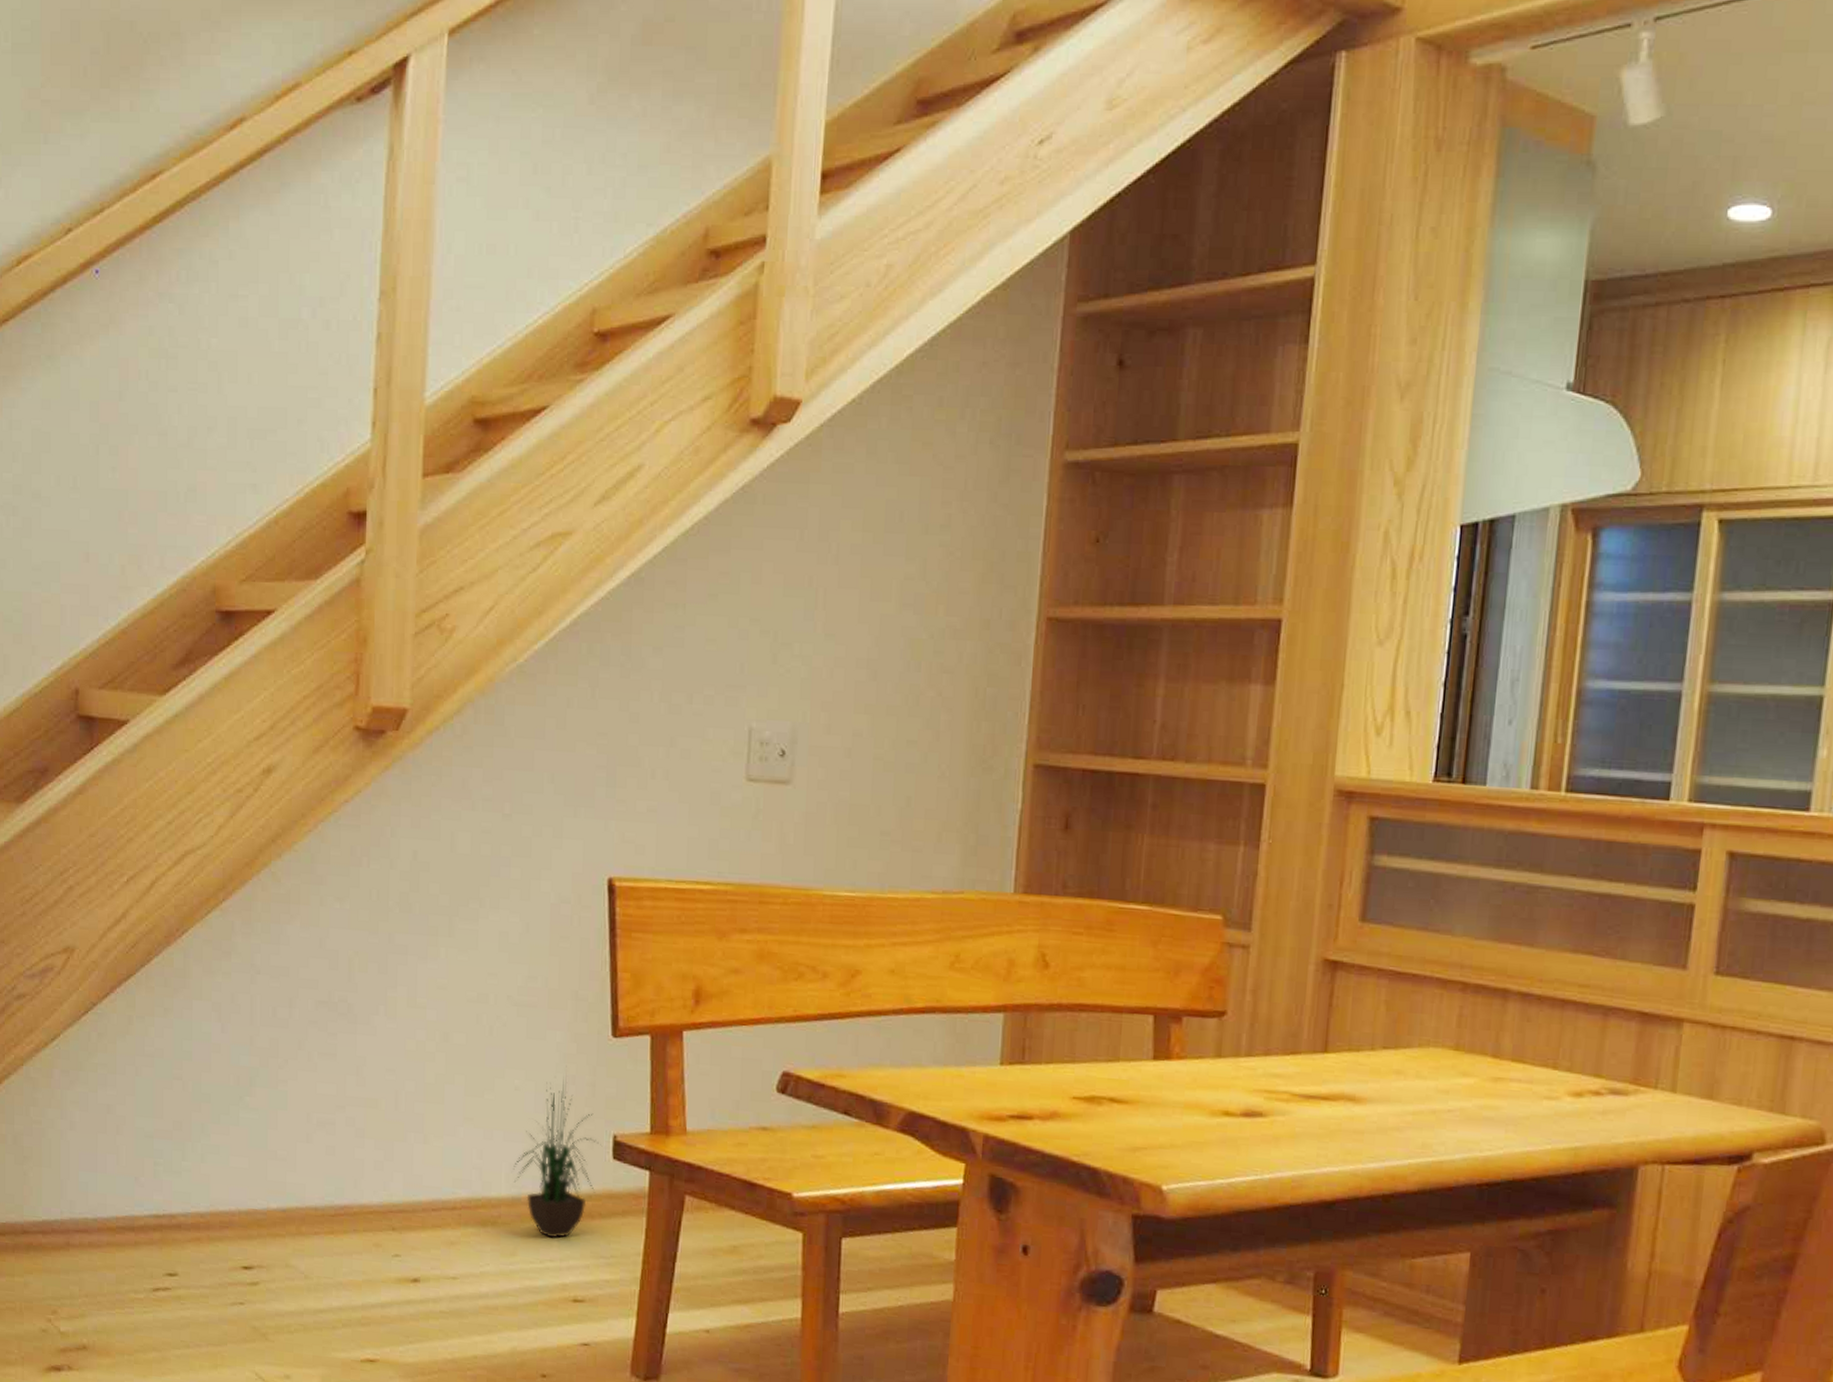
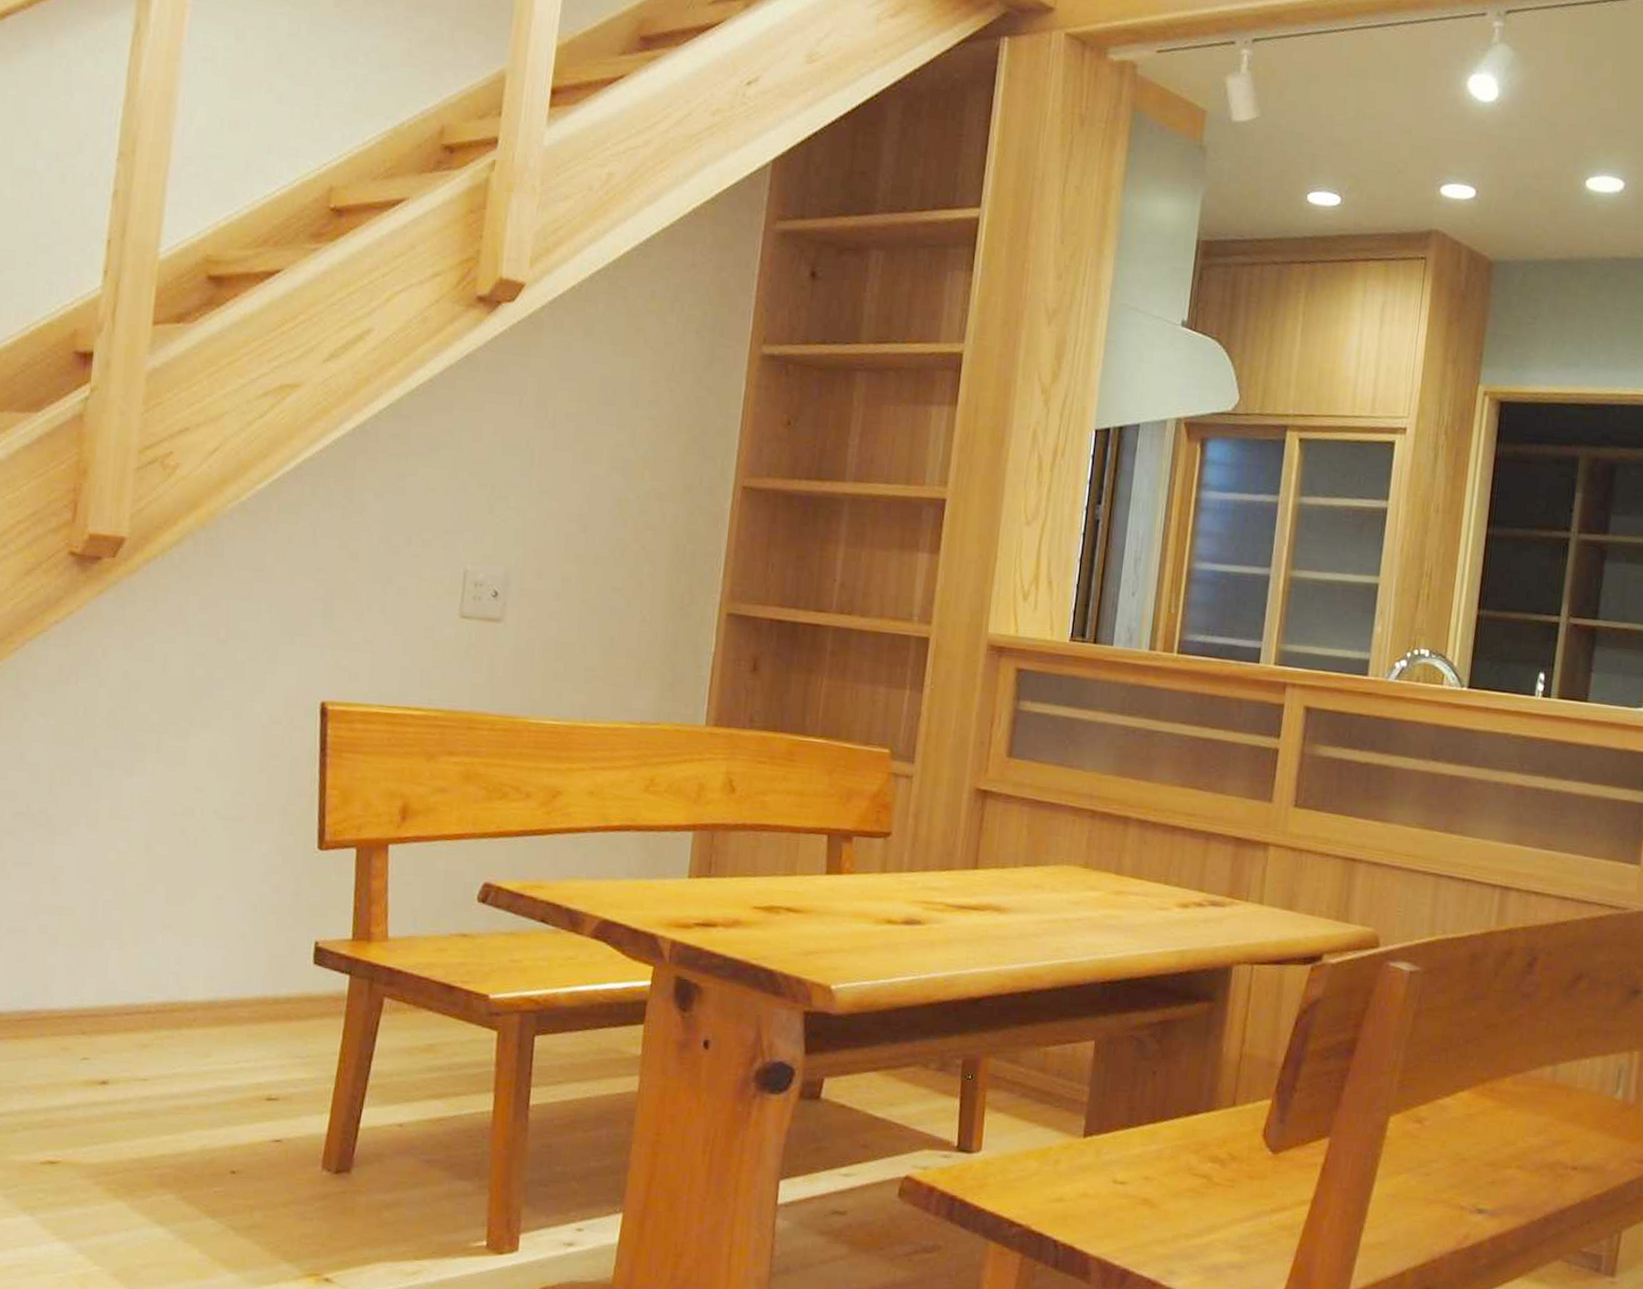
potted plant: present [513,1066,601,1239] -> none [212,876,303,1040]

